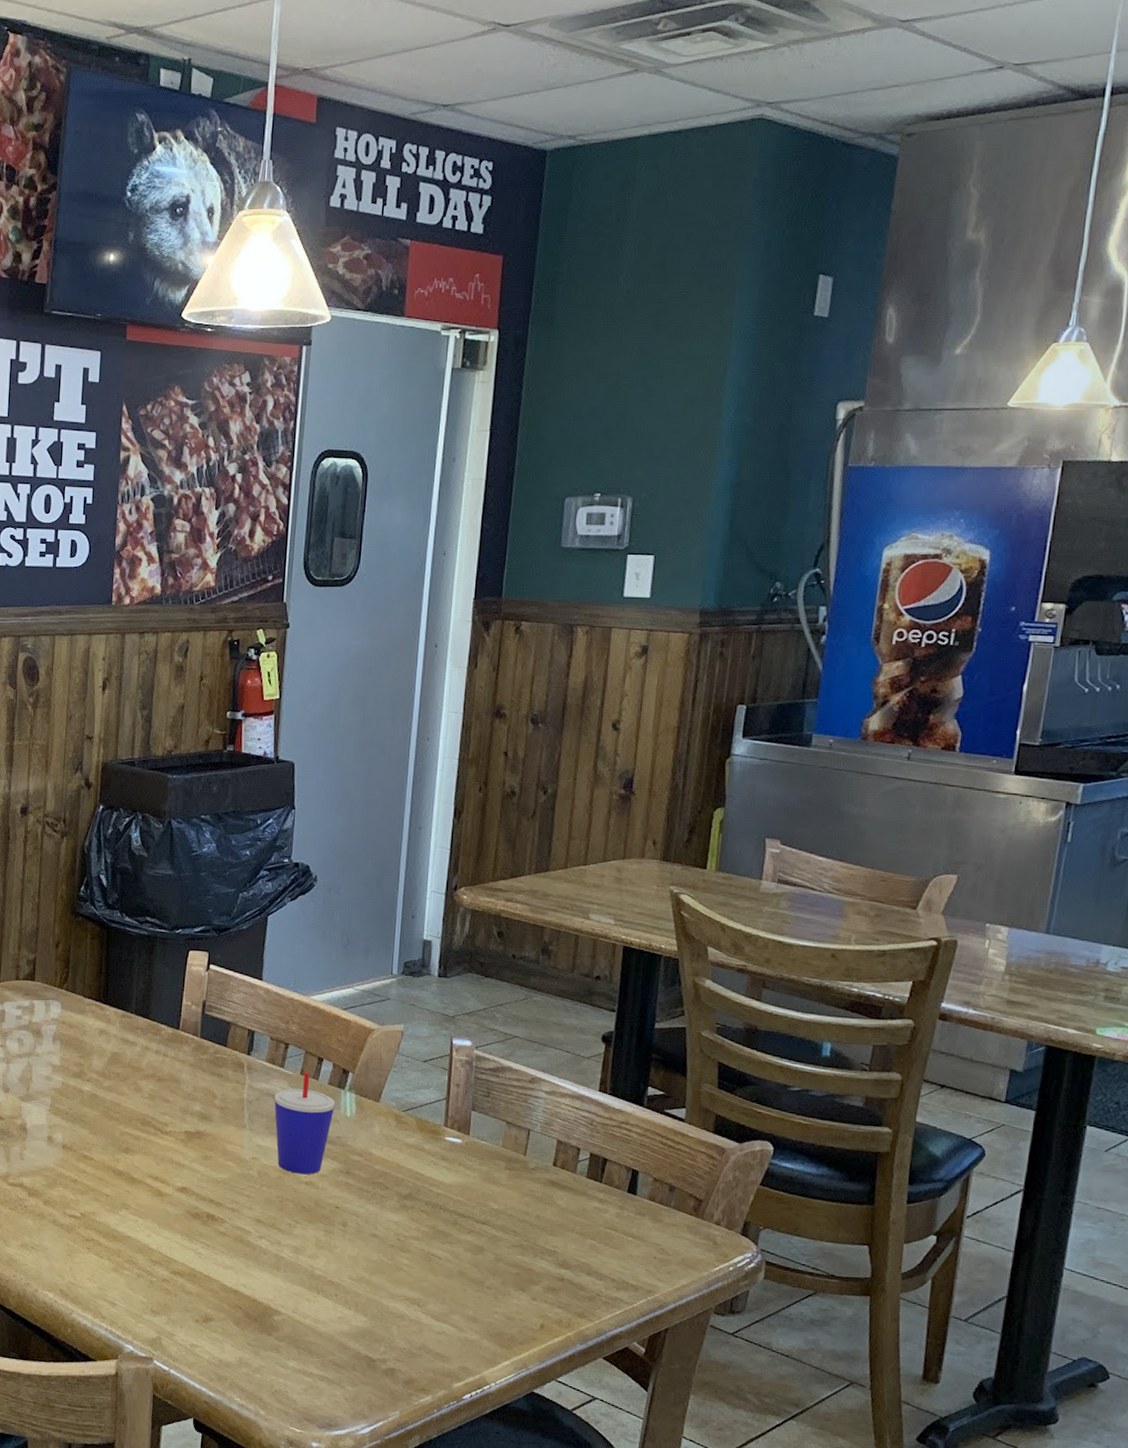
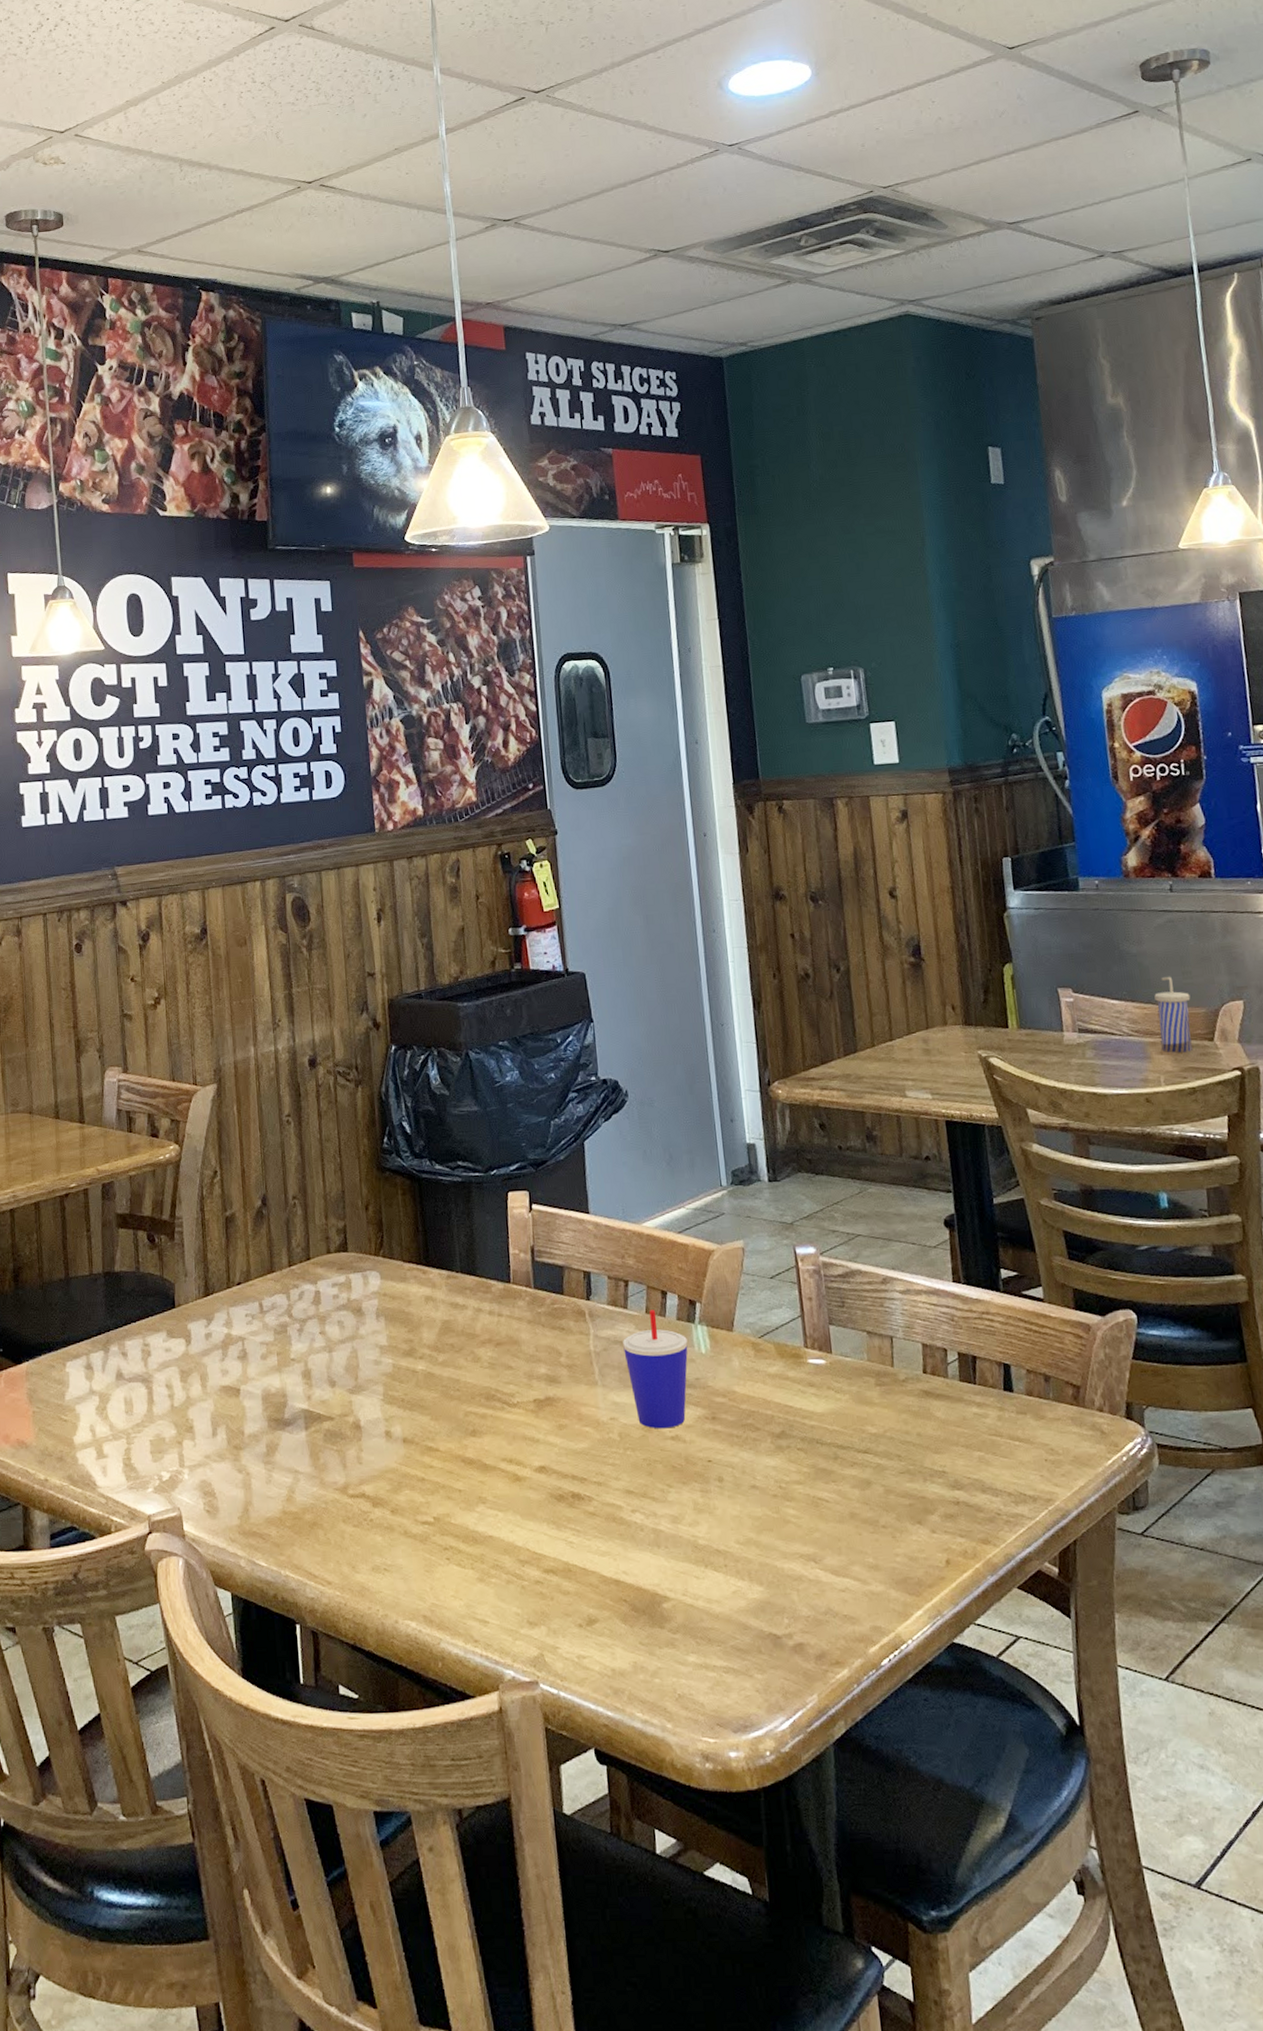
beverage cup: none [860,841,903,918] -> present [1154,976,1193,1054]

